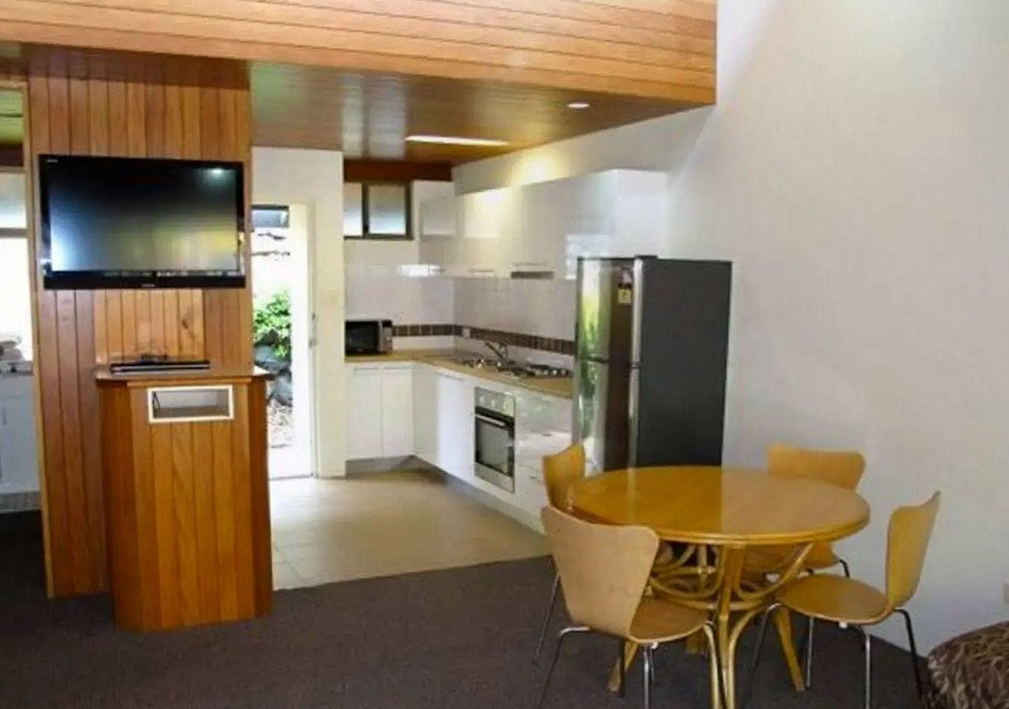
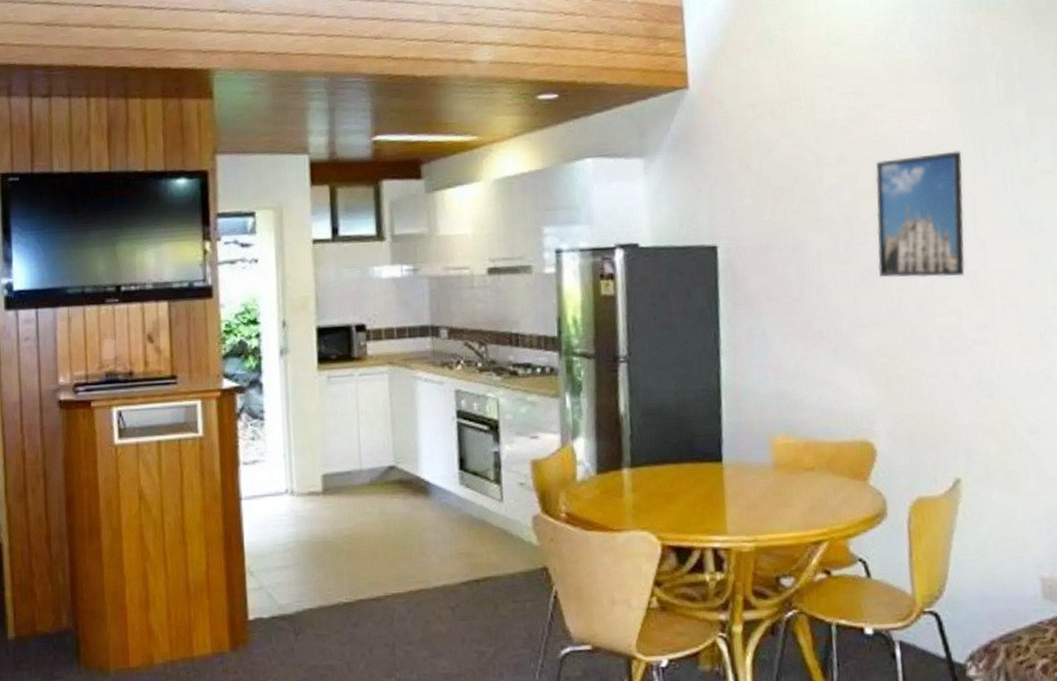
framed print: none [884,181,973,302] -> present [875,151,965,278]

